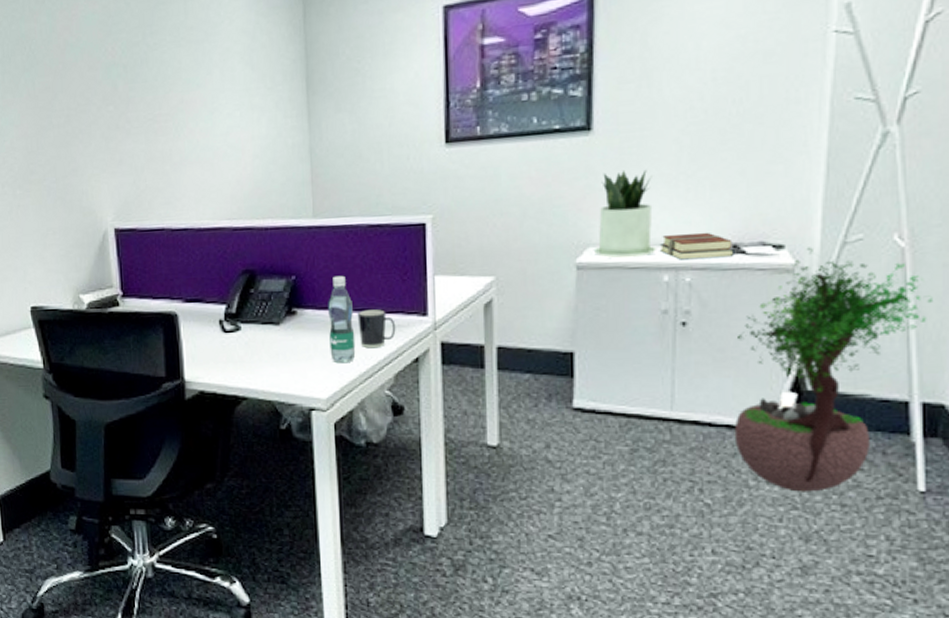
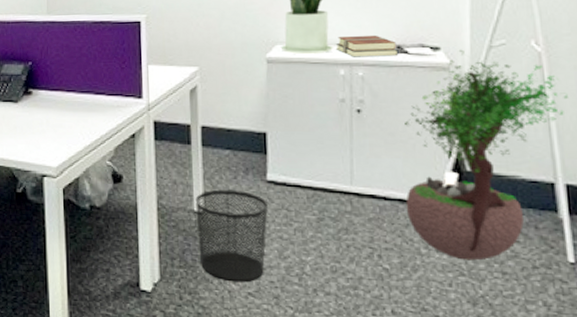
bottle: present [328,275,356,364] -> none [59,63,82,137]
mug: present [357,309,396,349] -> none [83,92,116,125]
waste bin: none [489,419,573,524] -> present [195,189,268,282]

